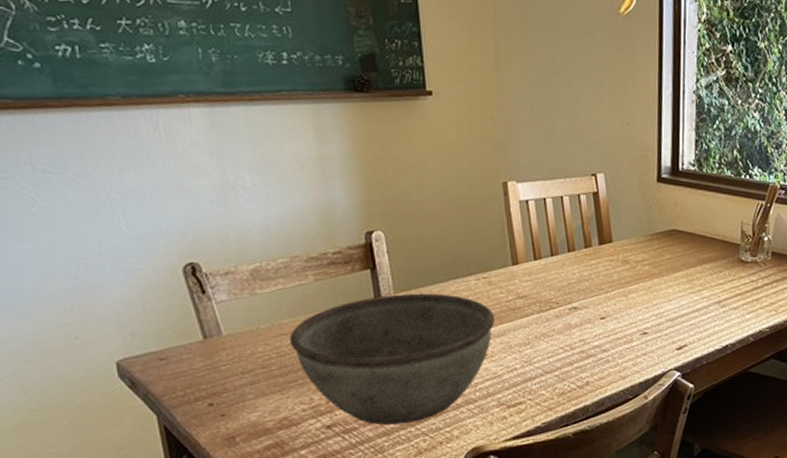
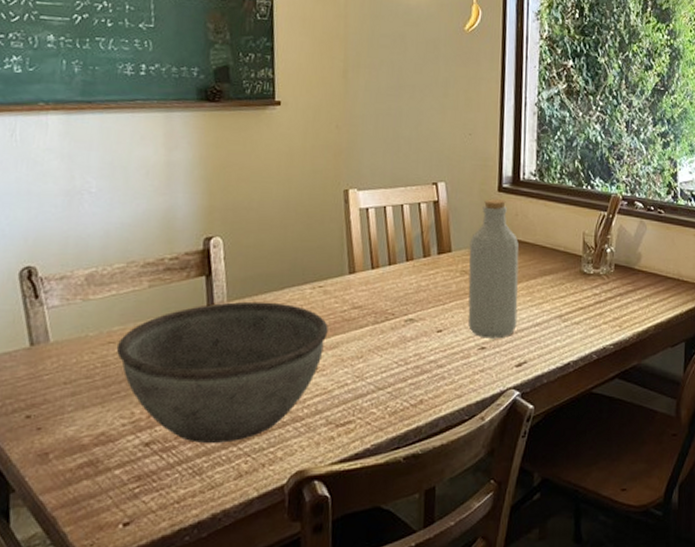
bottle: none [629,189,679,324] -> present [467,199,519,339]

